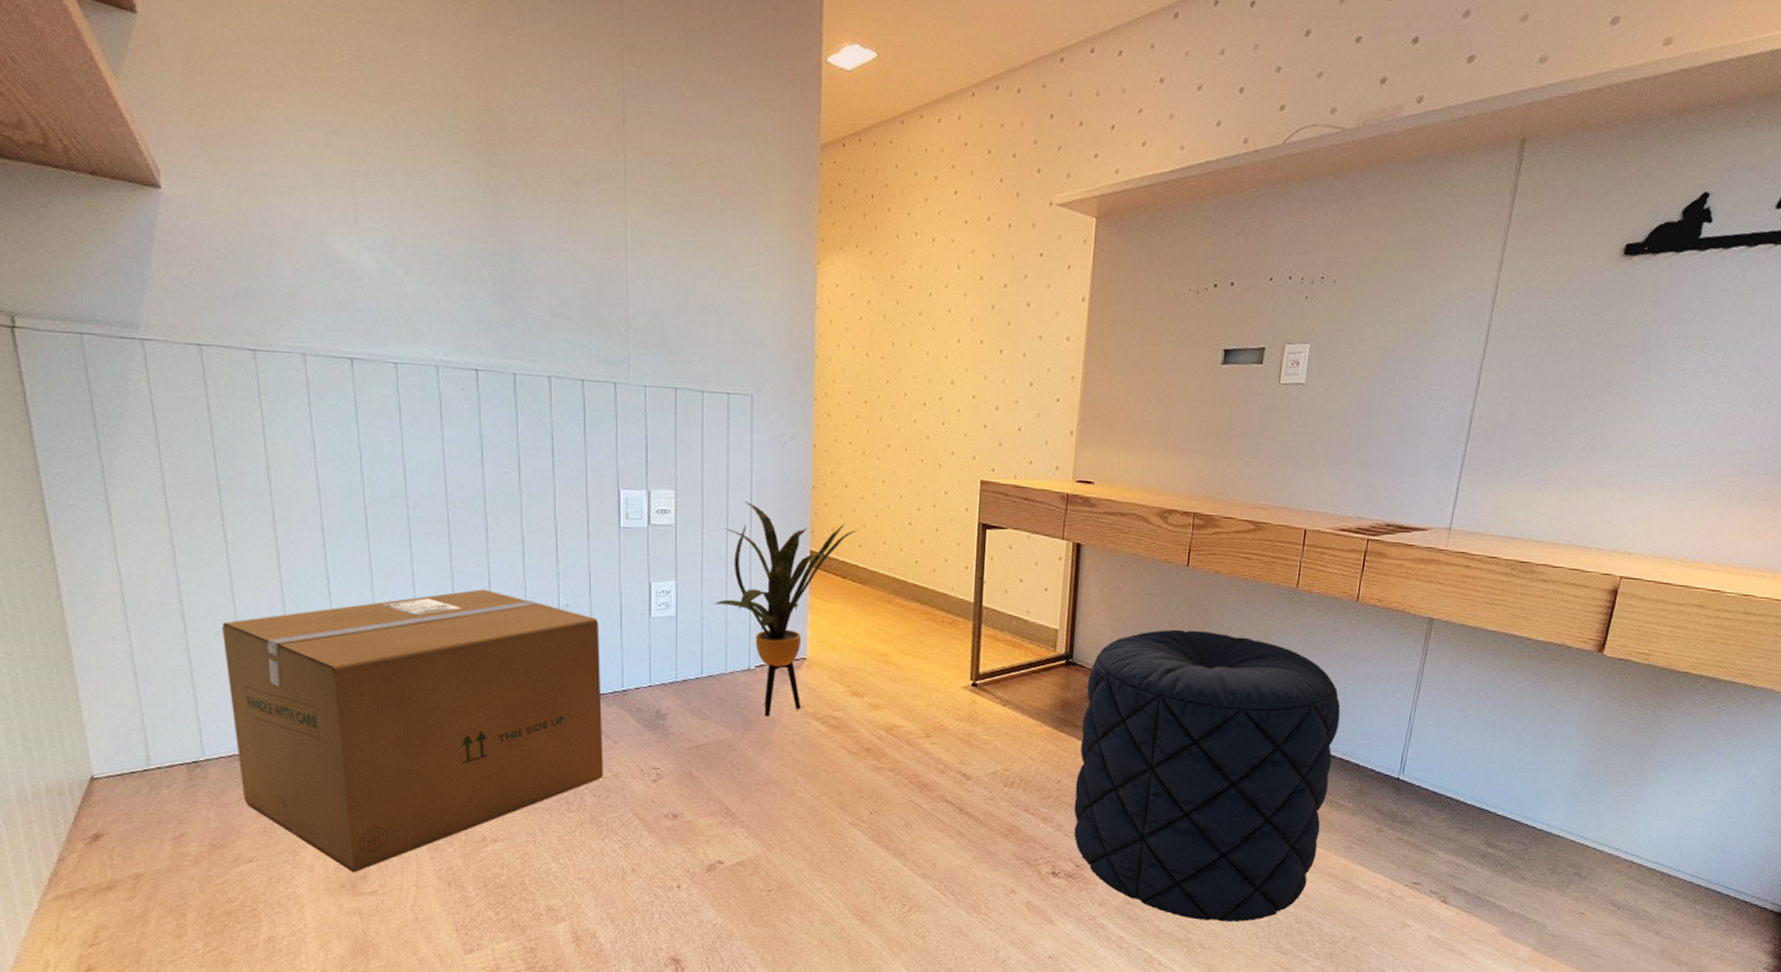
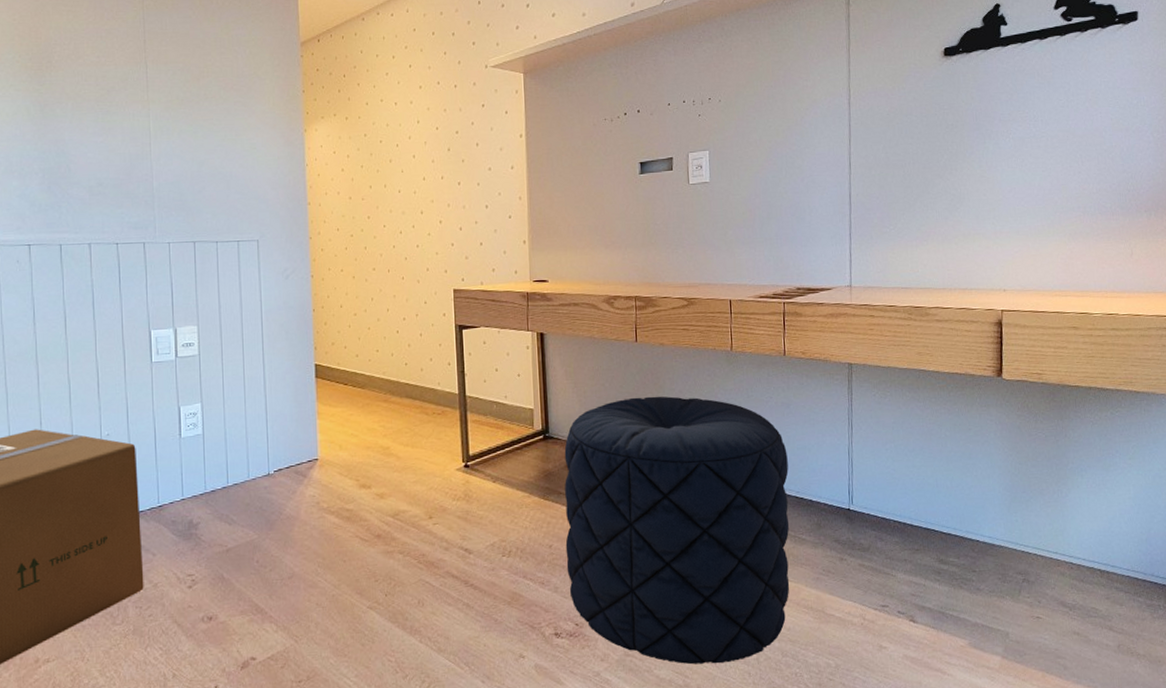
house plant: present [713,502,859,717] -> none [234,329,355,516]

